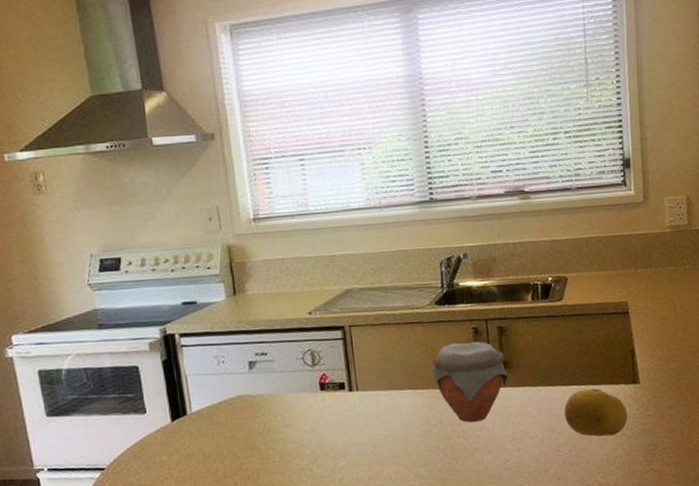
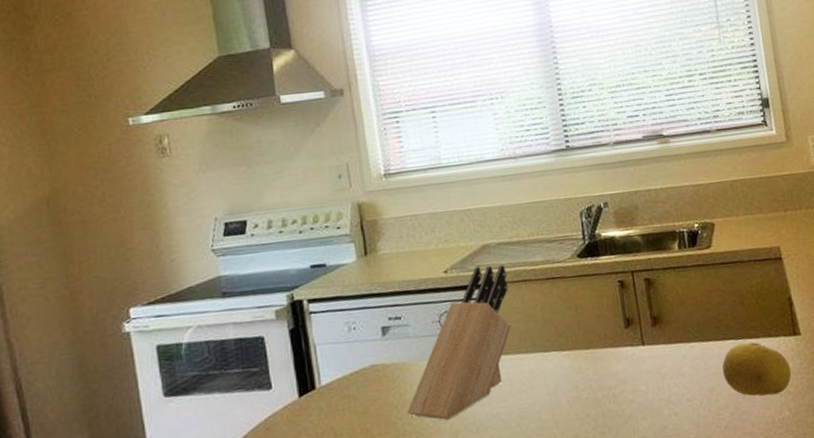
knife block: none [271,309,370,447] -> present [407,265,511,421]
jar: present [431,341,509,423] -> none [576,295,660,386]

